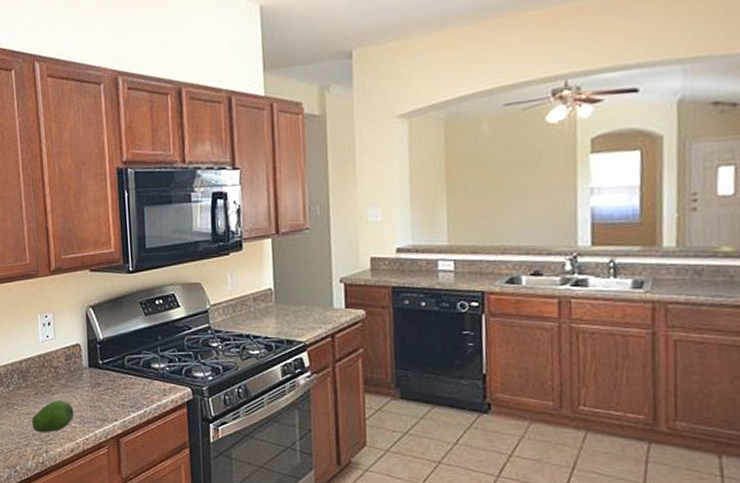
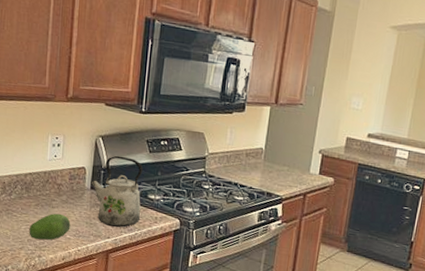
kettle: none [88,324,147,407] -> present [91,155,143,228]

